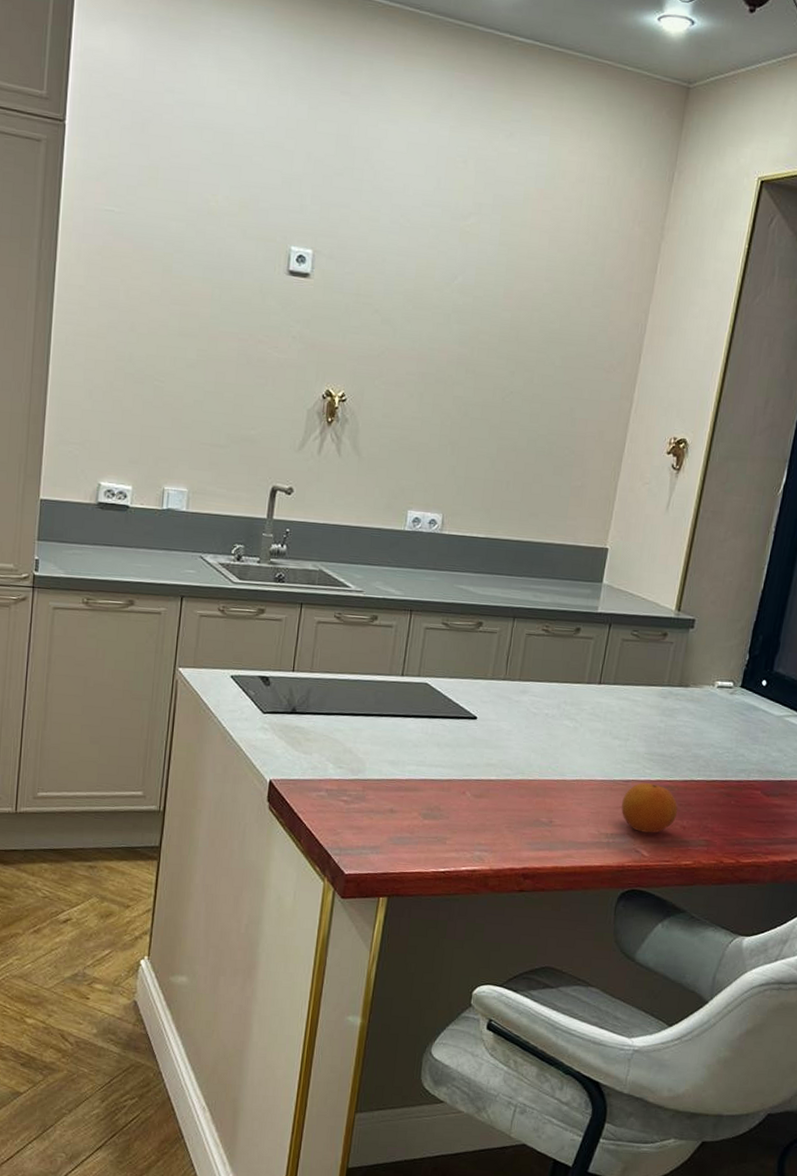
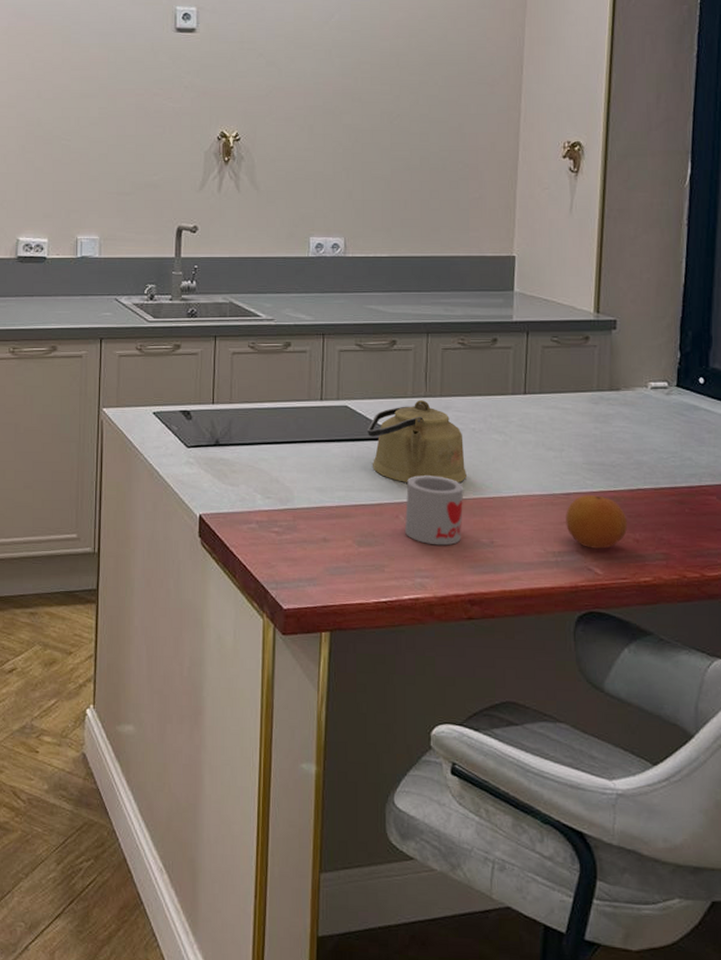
kettle: none [444,682,536,764] -> present [366,400,468,482]
mug: none [470,755,531,823] -> present [405,475,464,546]

